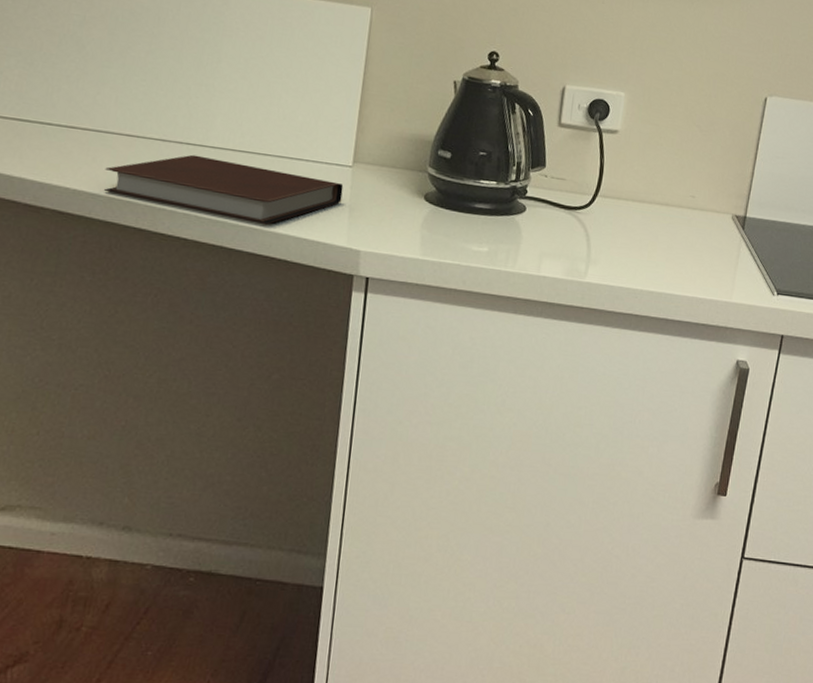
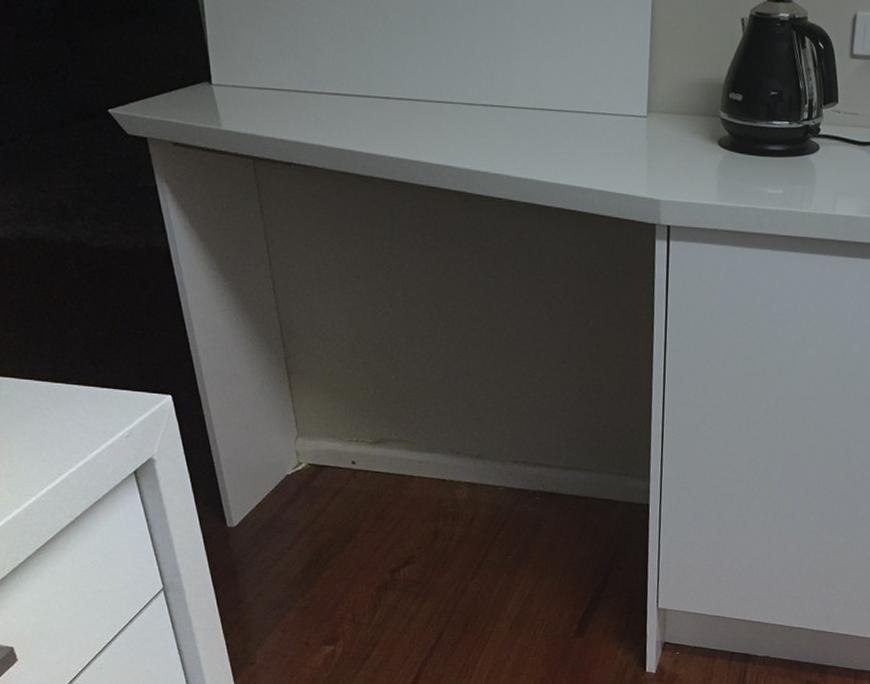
notebook: present [103,154,344,225] -> none [421,116,640,180]

